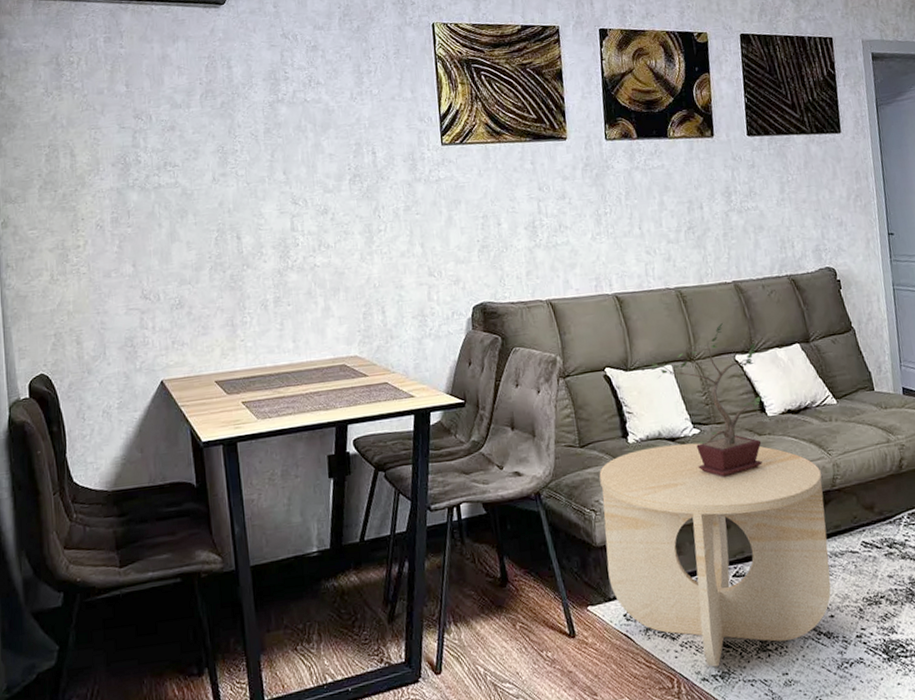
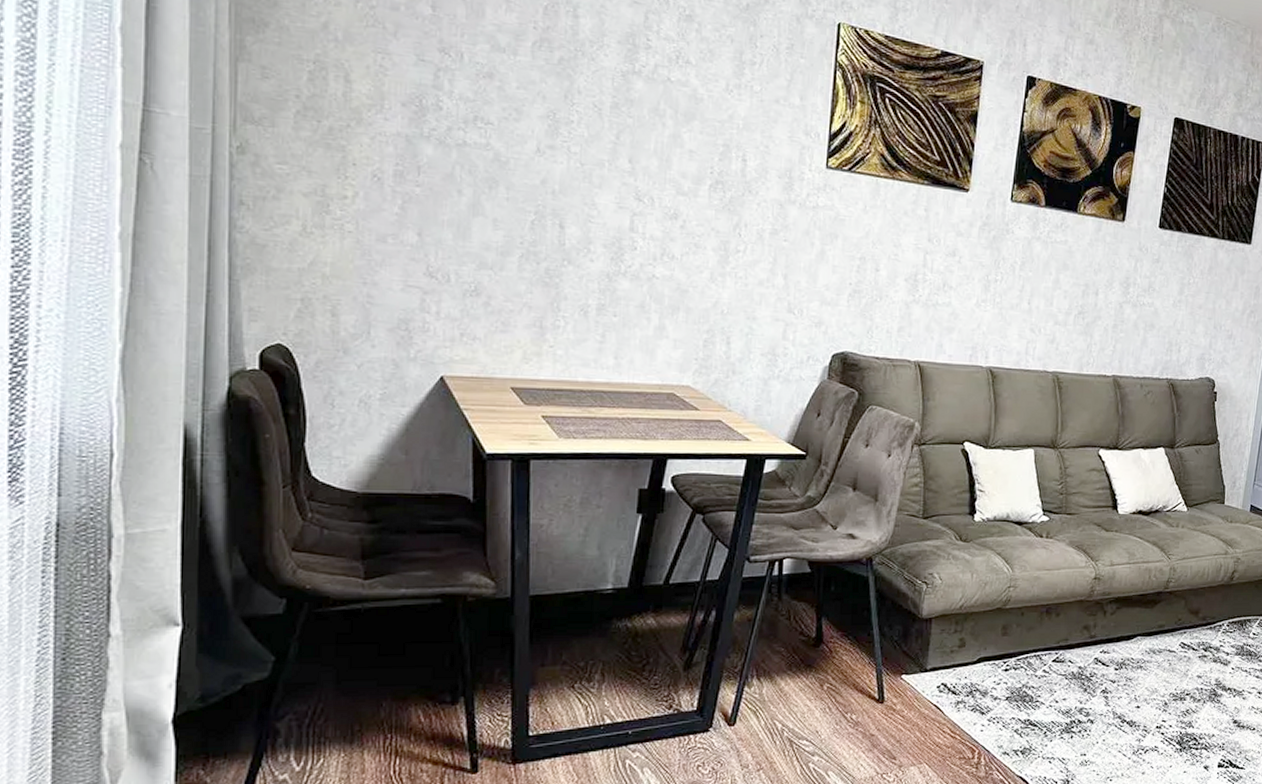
side table: present [599,442,831,667] -> none [929,528,1157,743]
potted plant: present [648,323,762,477] -> none [1010,416,1122,567]

